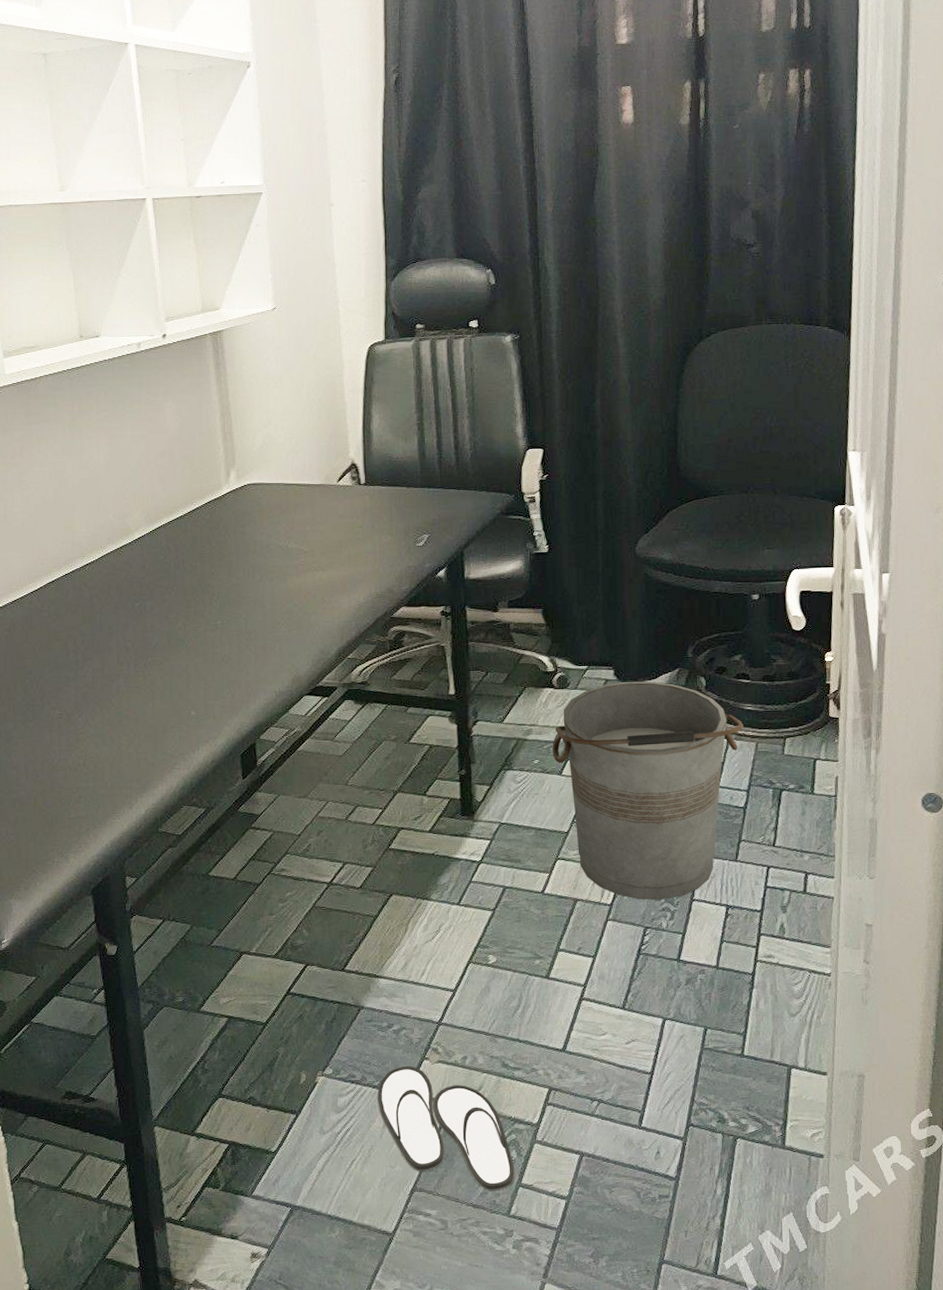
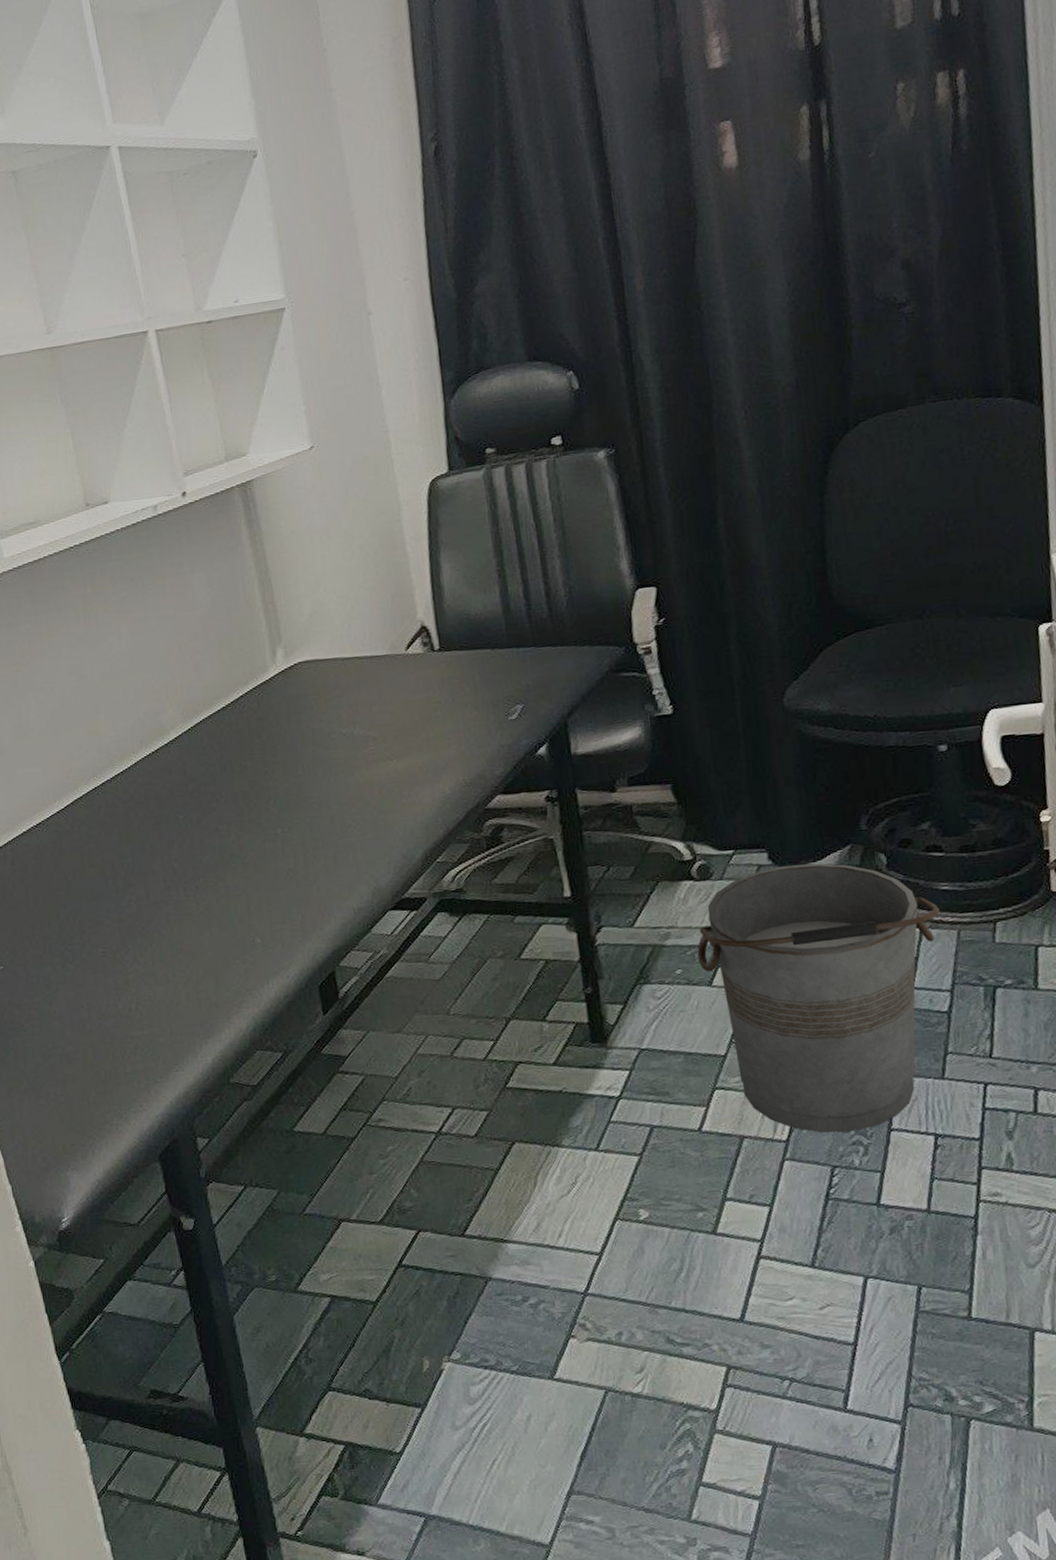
slippers: present [378,1066,515,1191] -> none [517,1345,694,1492]

